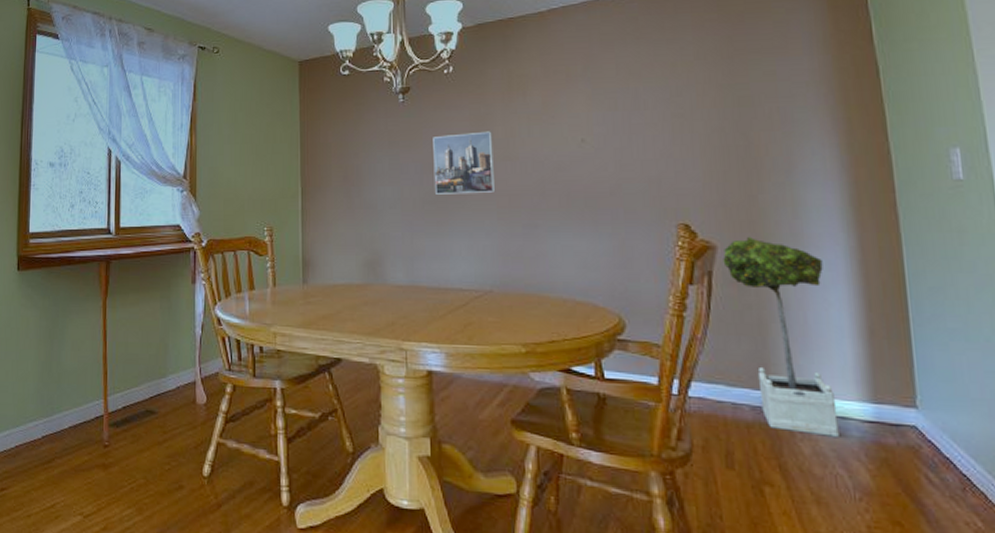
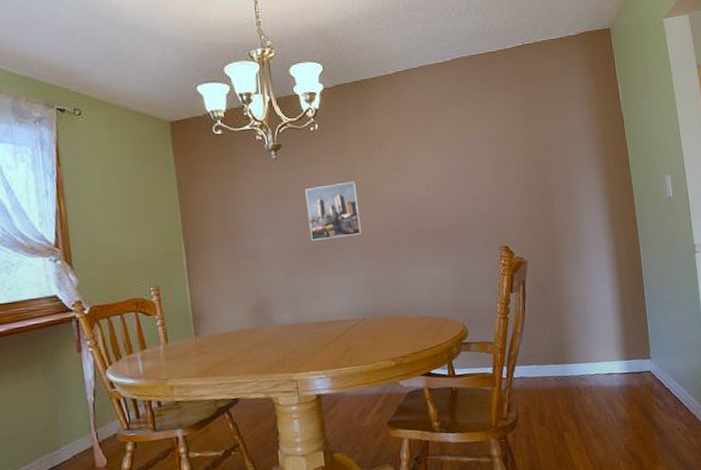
potted tree: present [723,236,839,437] -> none [532,251,608,390]

